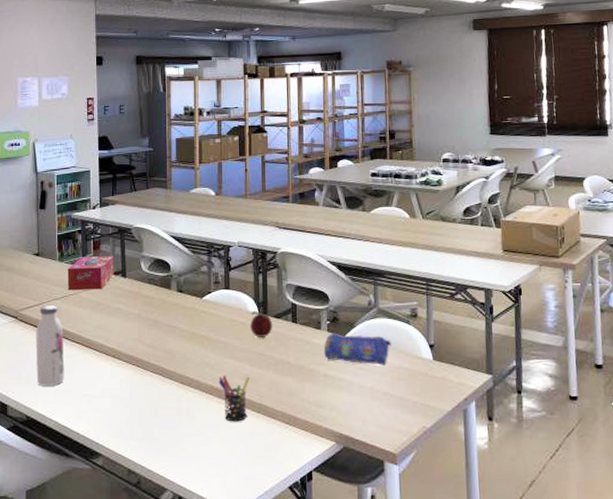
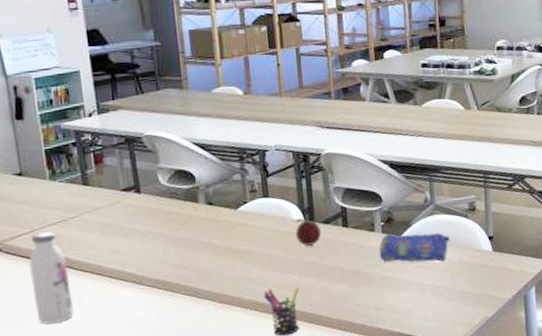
tissue box: present [67,256,115,291] -> none [63,170,126,214]

